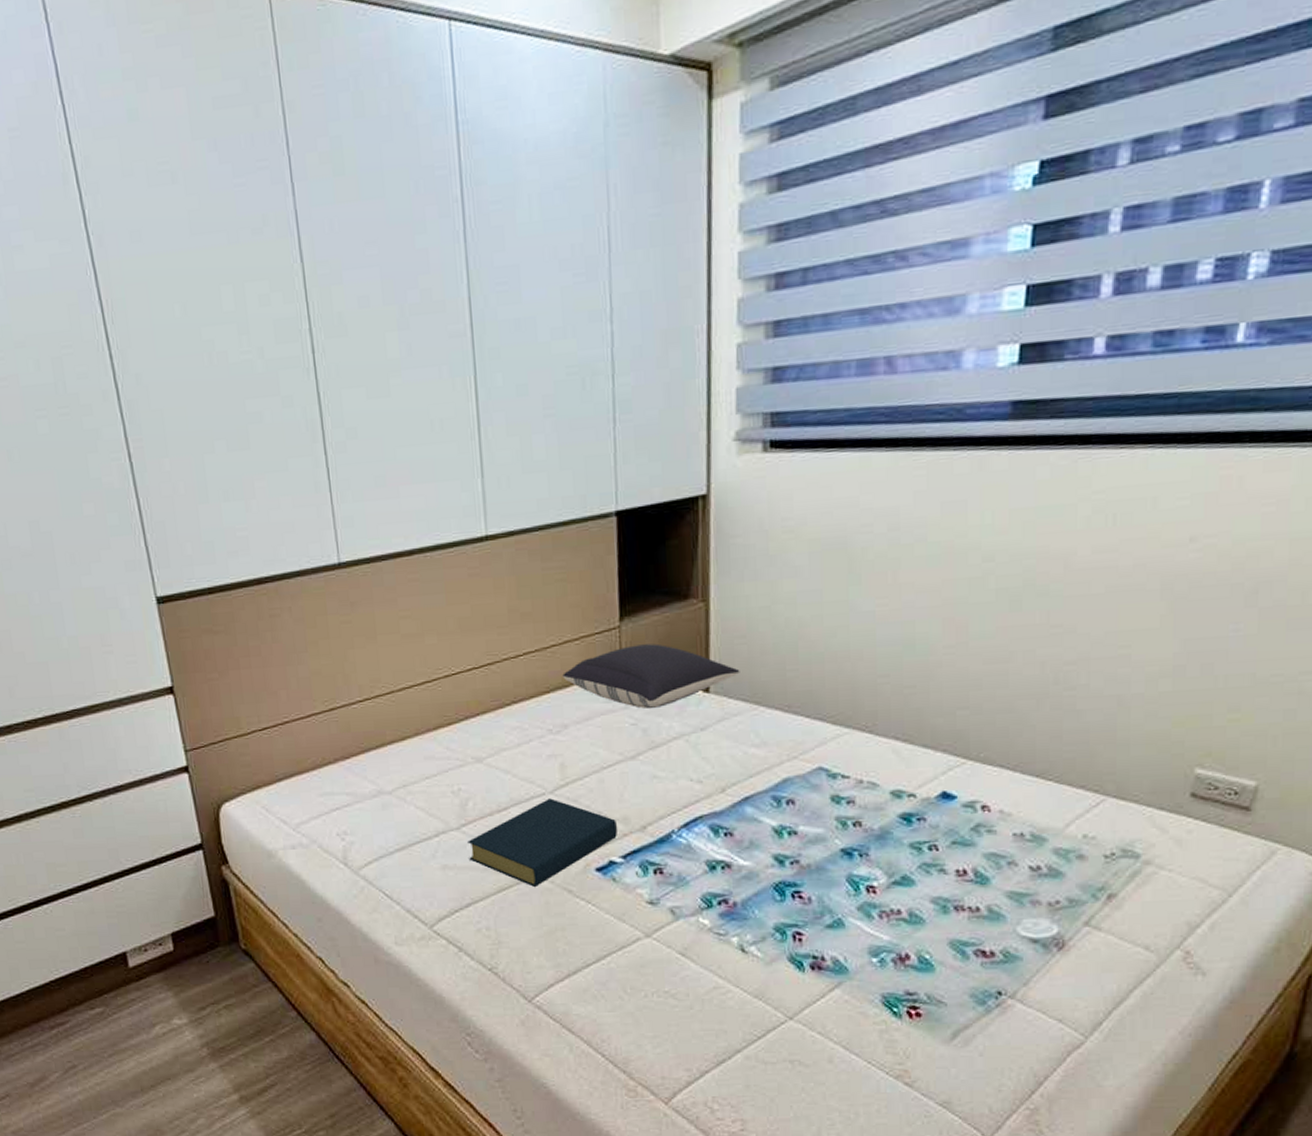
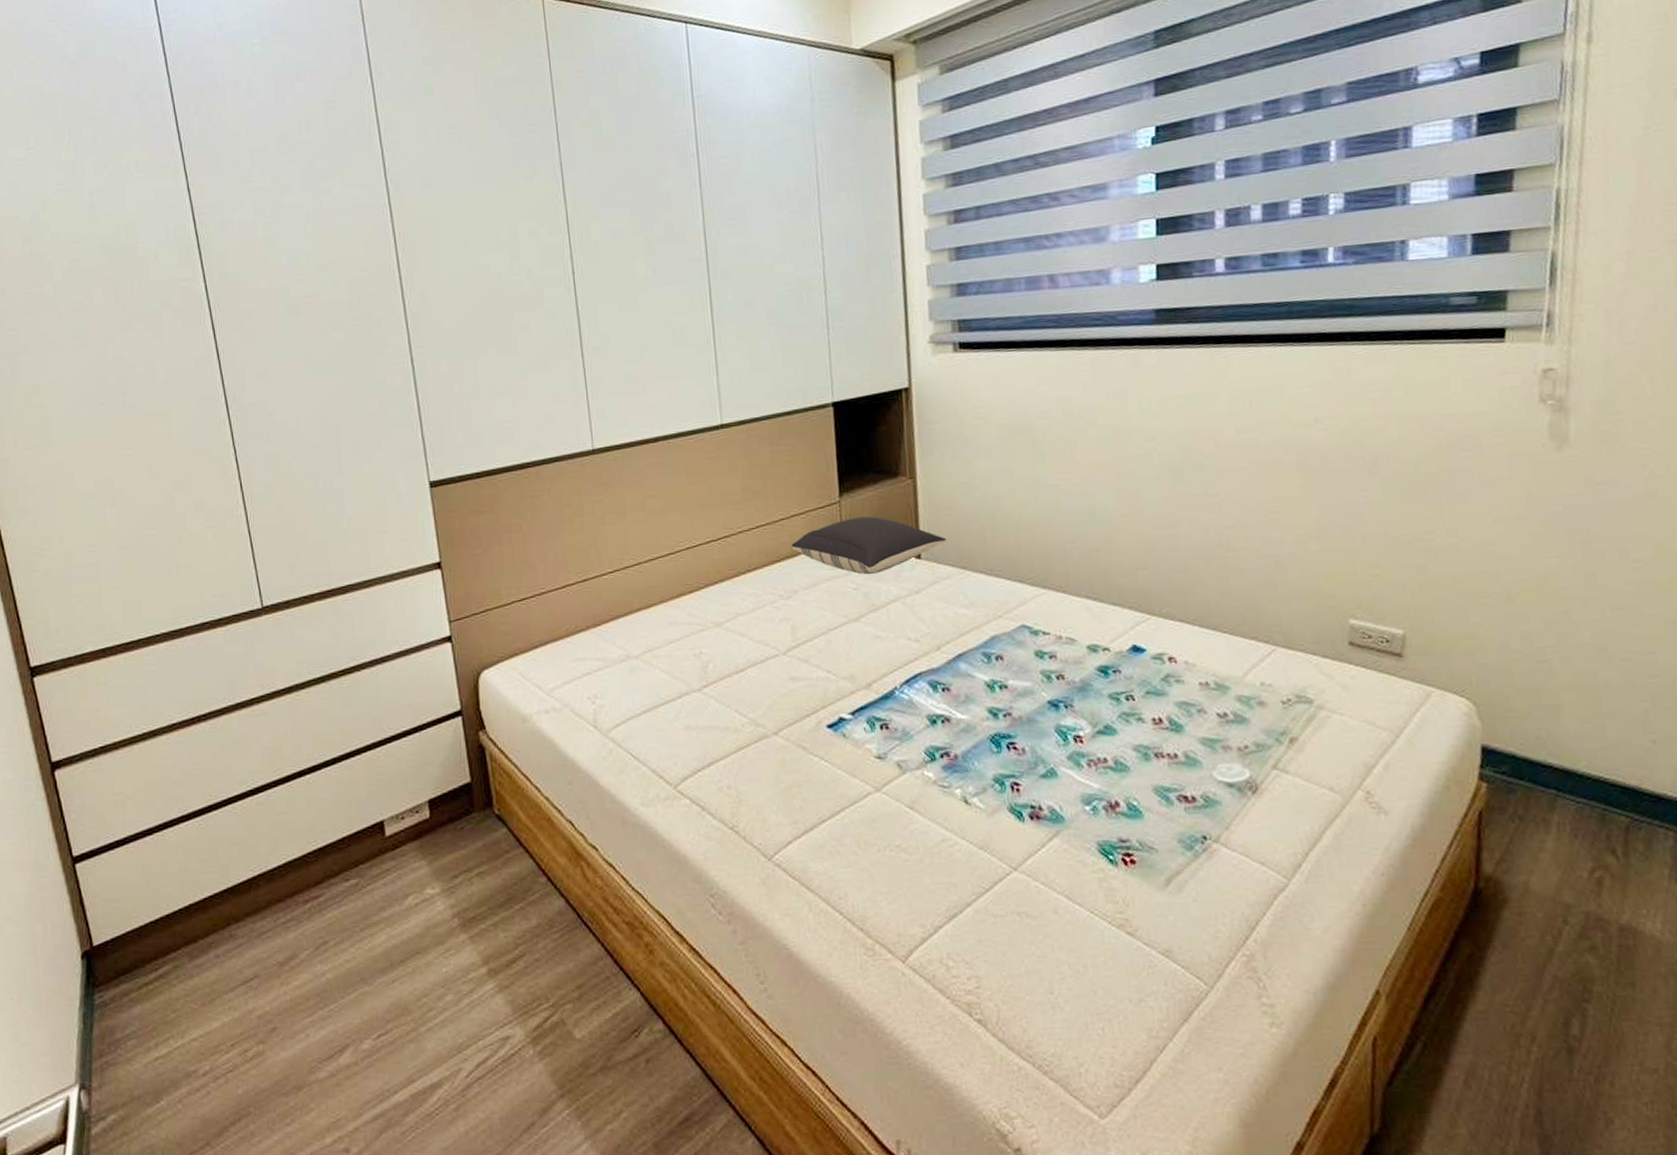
hardback book: present [468,798,618,887] -> none [709,659,846,745]

